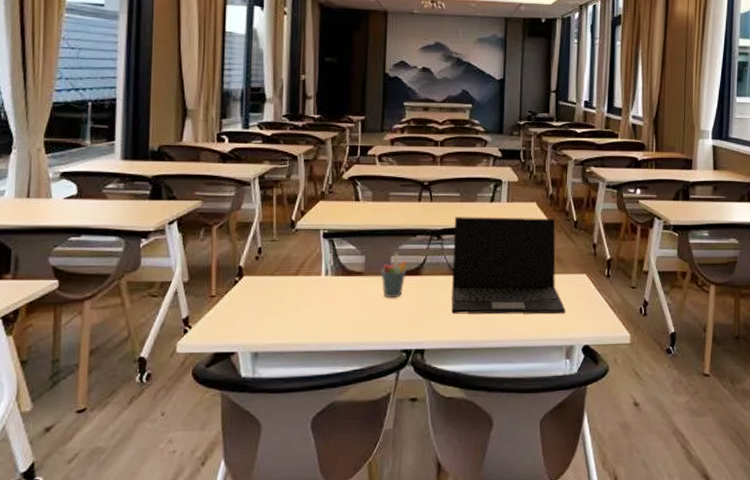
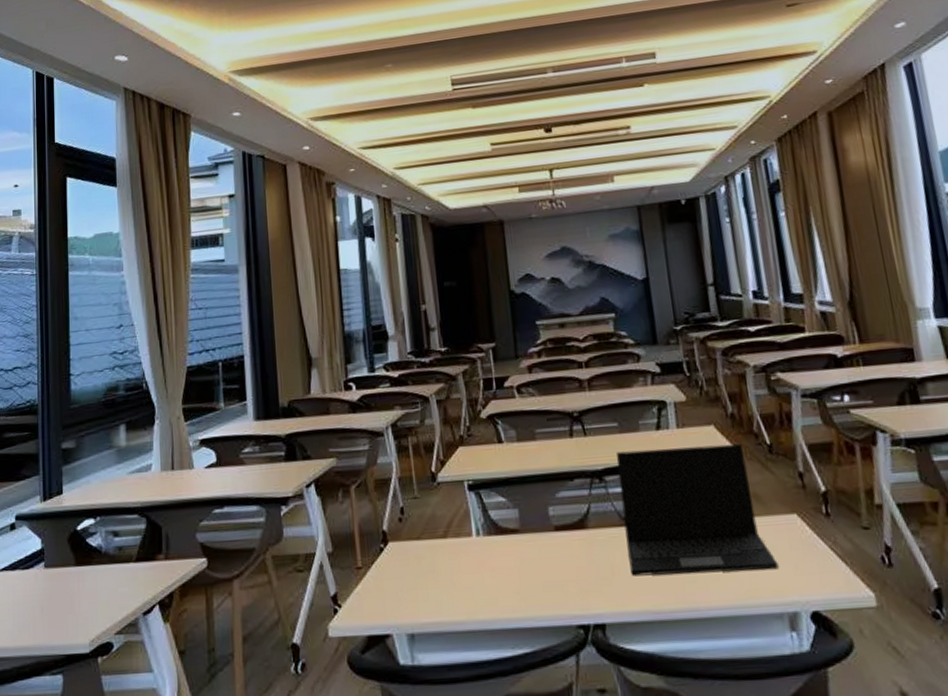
pen holder: present [381,253,407,298] -> none [539,502,569,559]

